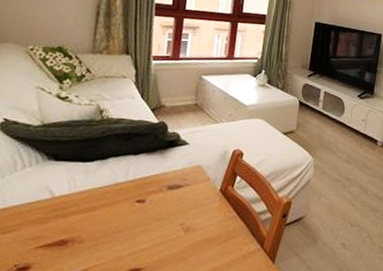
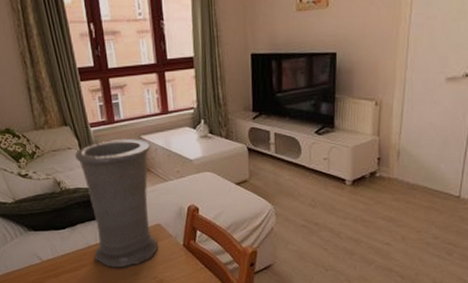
vase: none [119,75,209,211] -> present [74,138,159,268]

